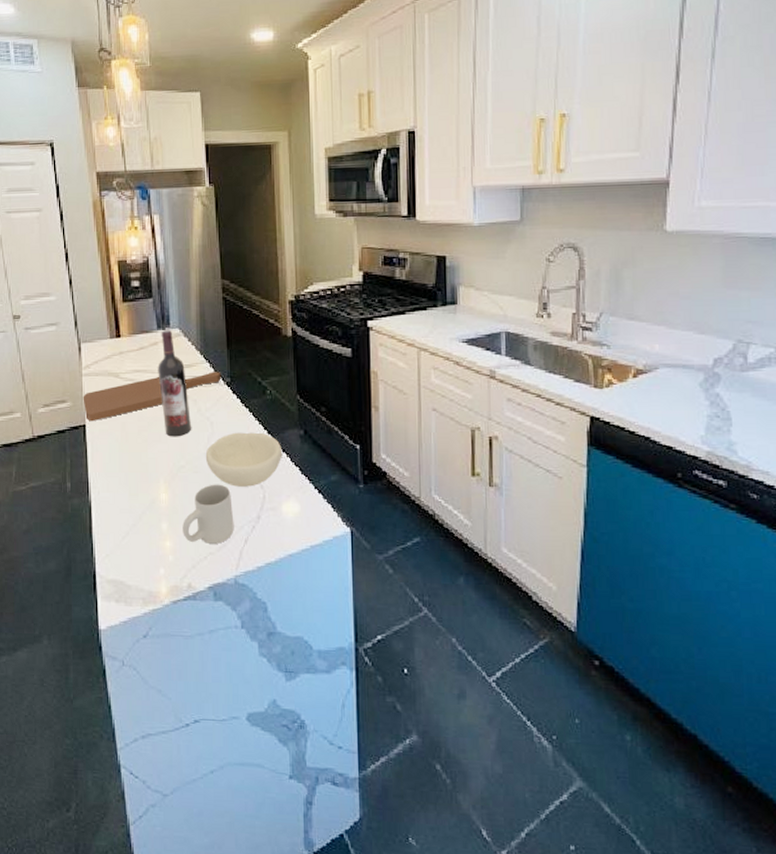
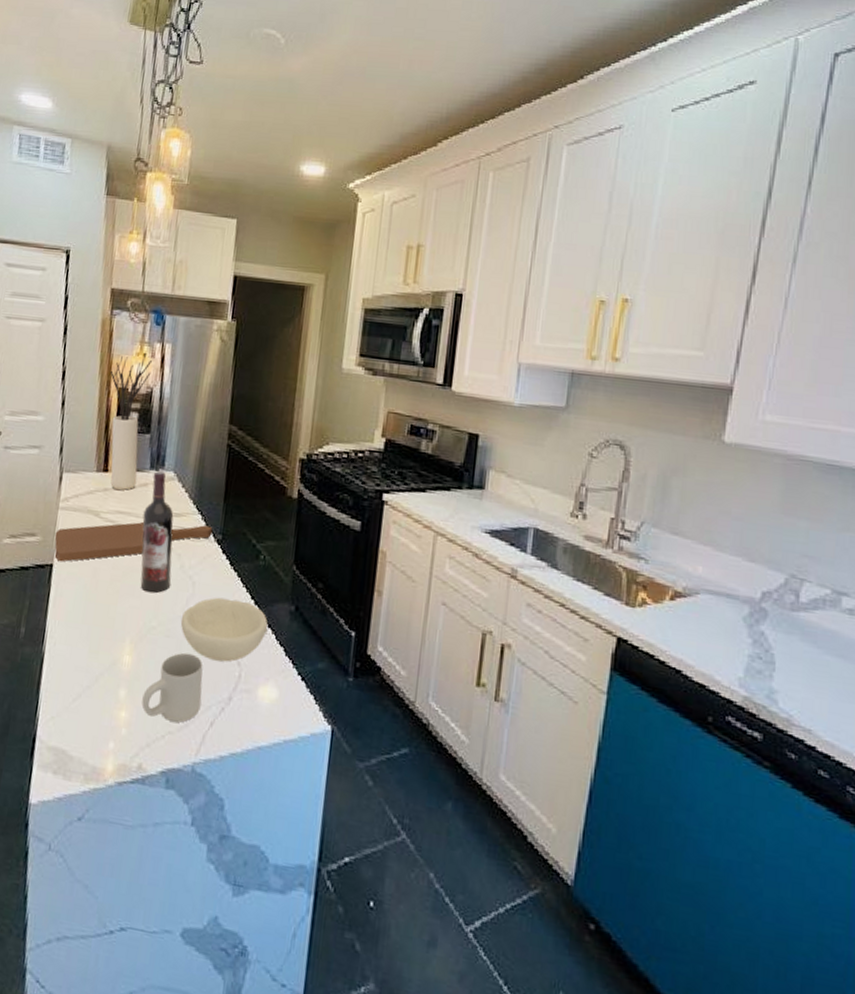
vase: none [107,225,148,352] -> present [109,352,152,491]

